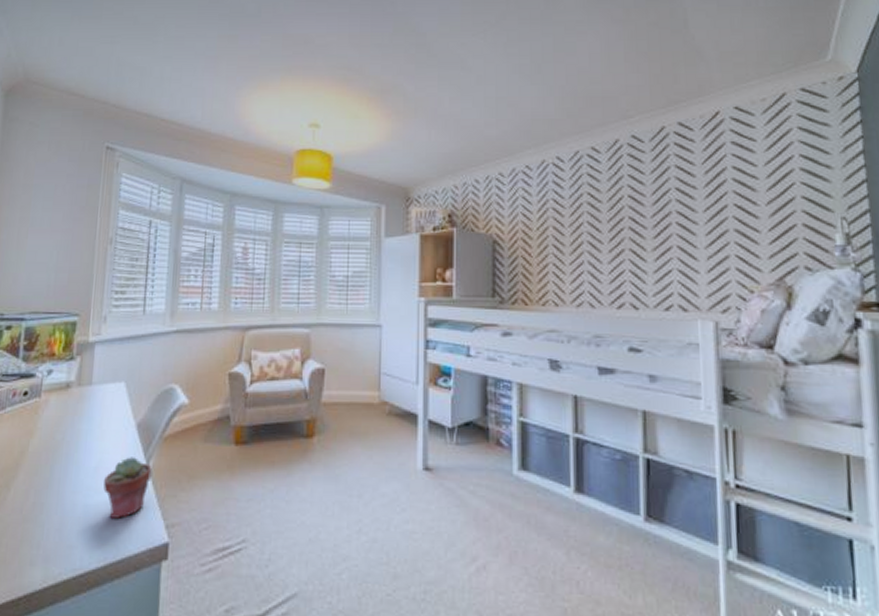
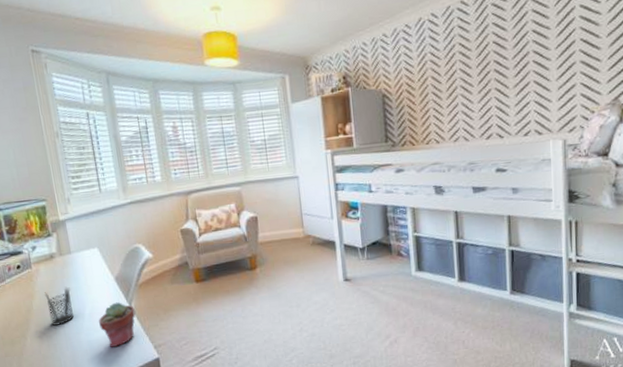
pencil holder: none [45,427,80,477] -> present [45,286,75,326]

